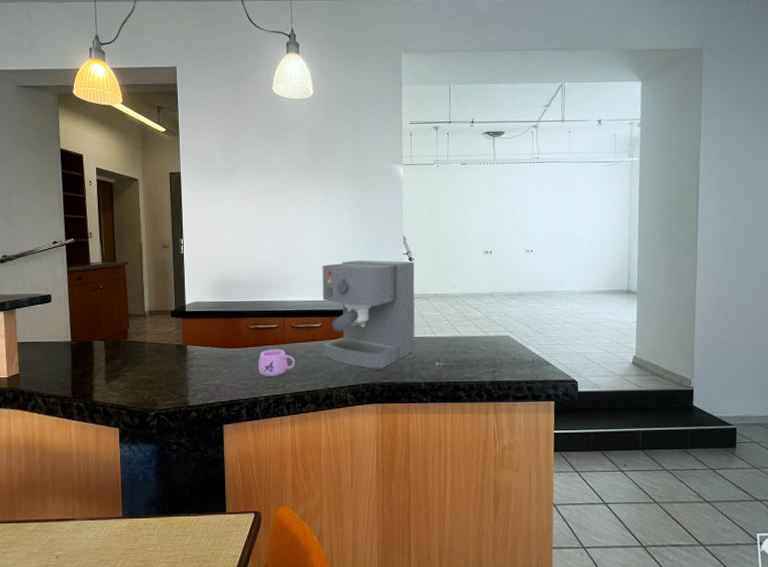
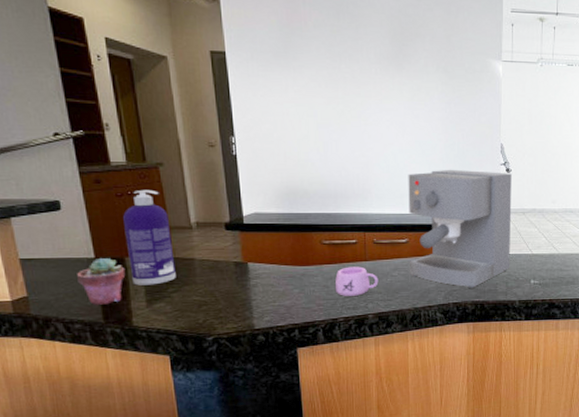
potted succulent: none [57,341,92,382] -> present [77,257,126,305]
spray bottle: none [95,284,130,365] -> present [123,189,176,285]

